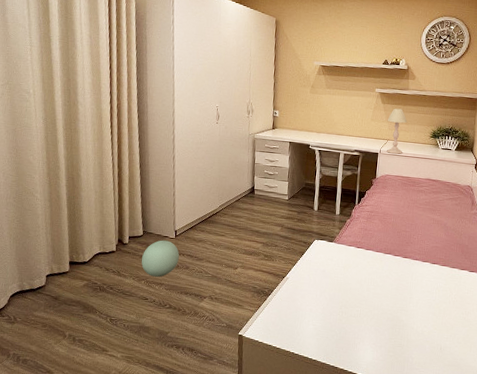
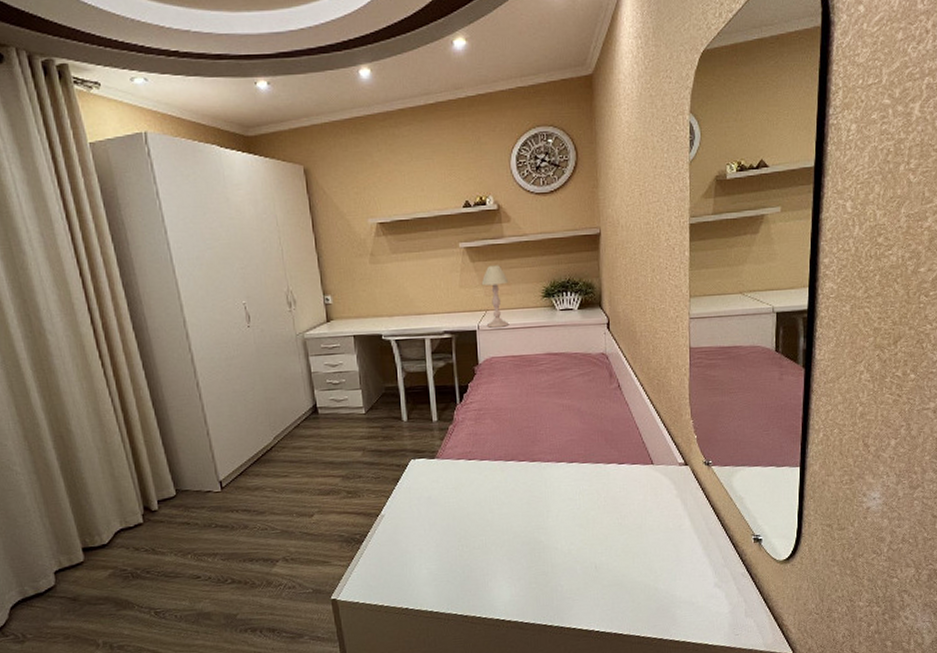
ball: present [141,240,180,277] -> none [180,496,232,547]

